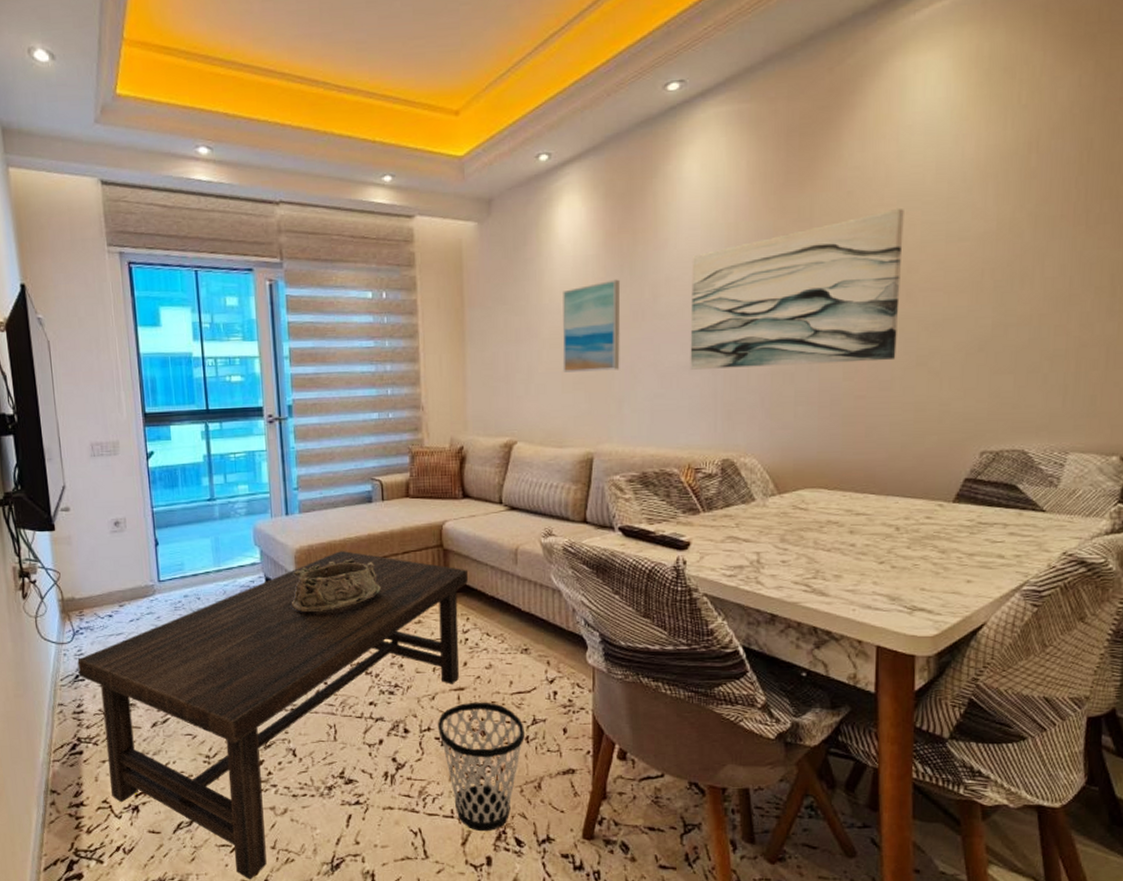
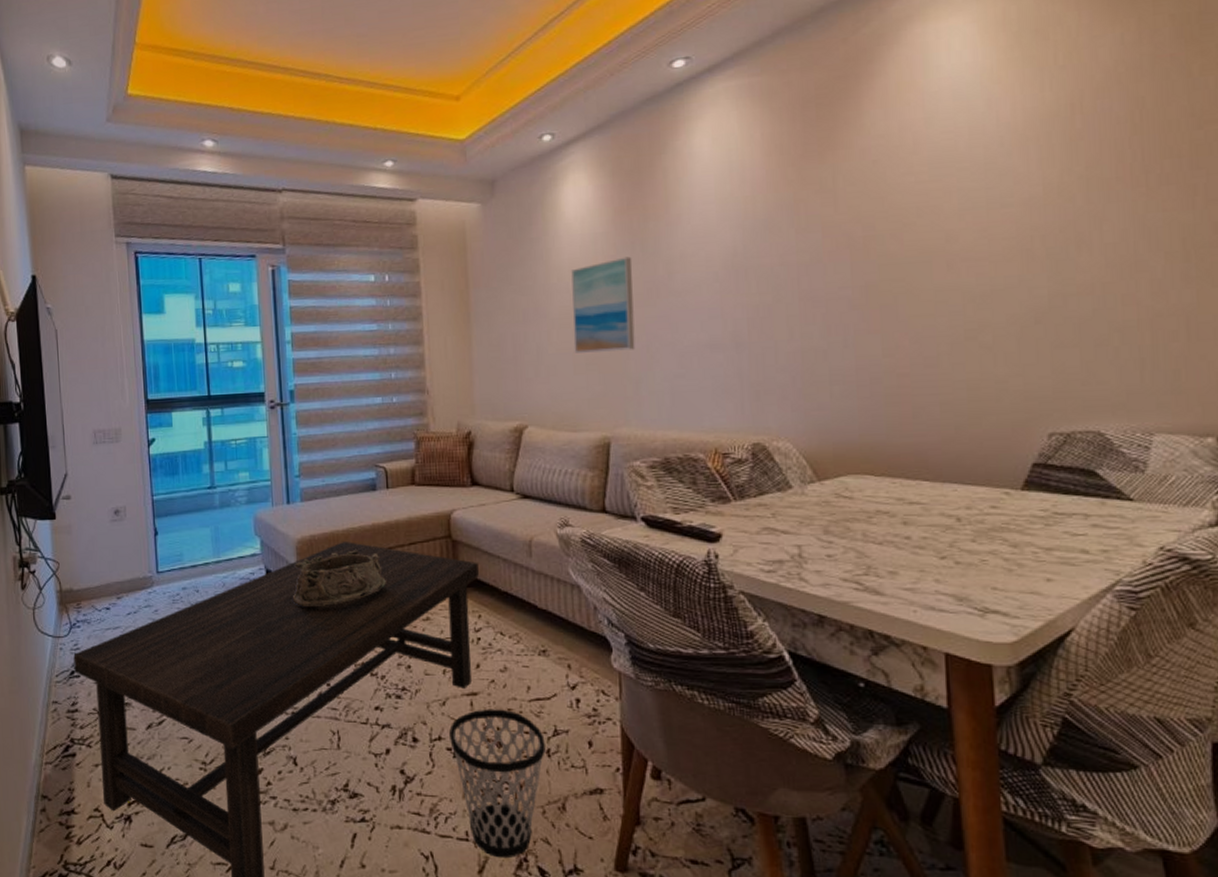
wall art: present [690,209,904,370] -> none [707,176,941,348]

